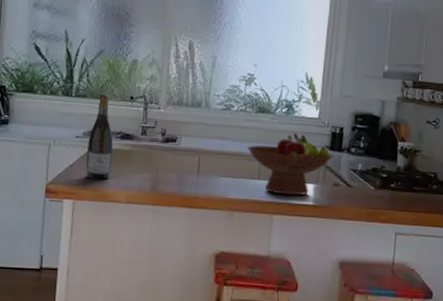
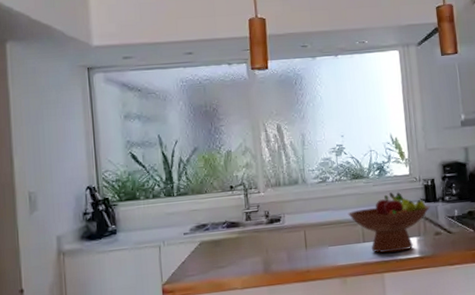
wine bottle: present [85,93,113,180] -> none [196,188,223,272]

